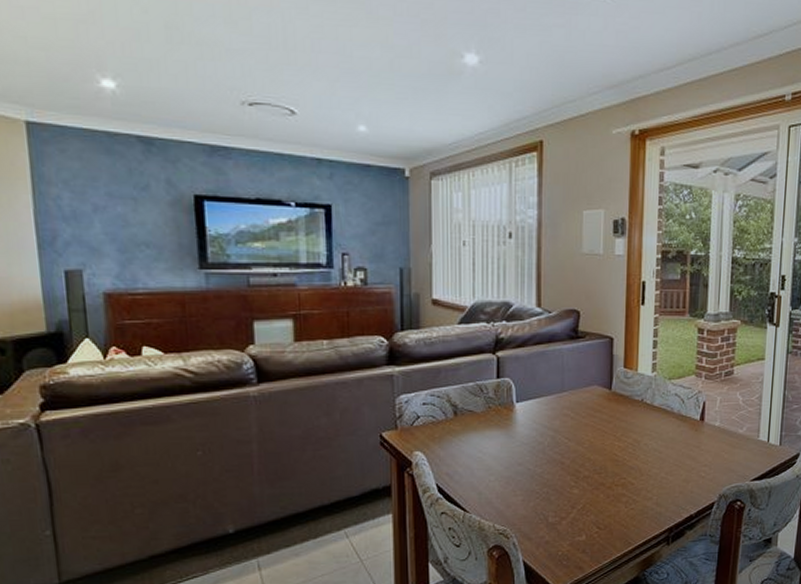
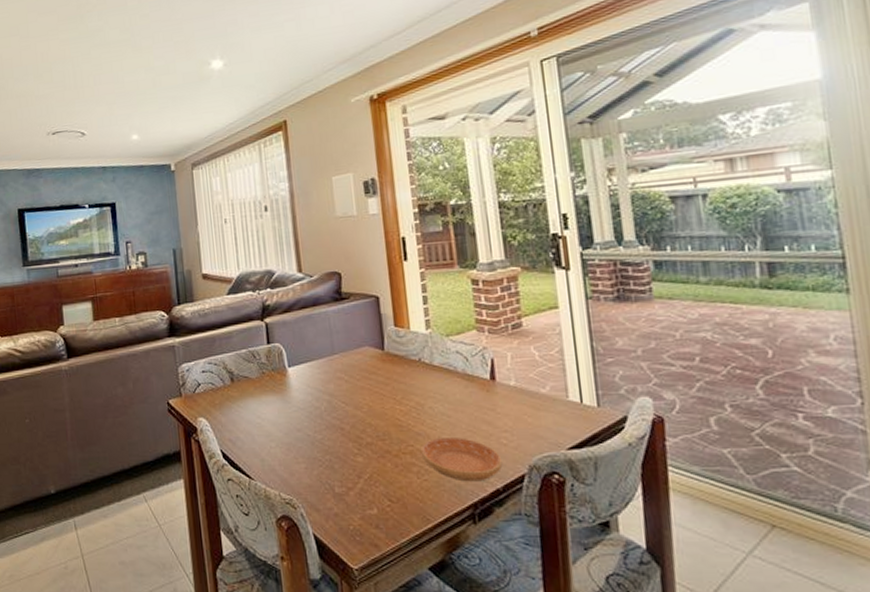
saucer: none [631,470,699,510] -> present [420,436,503,482]

